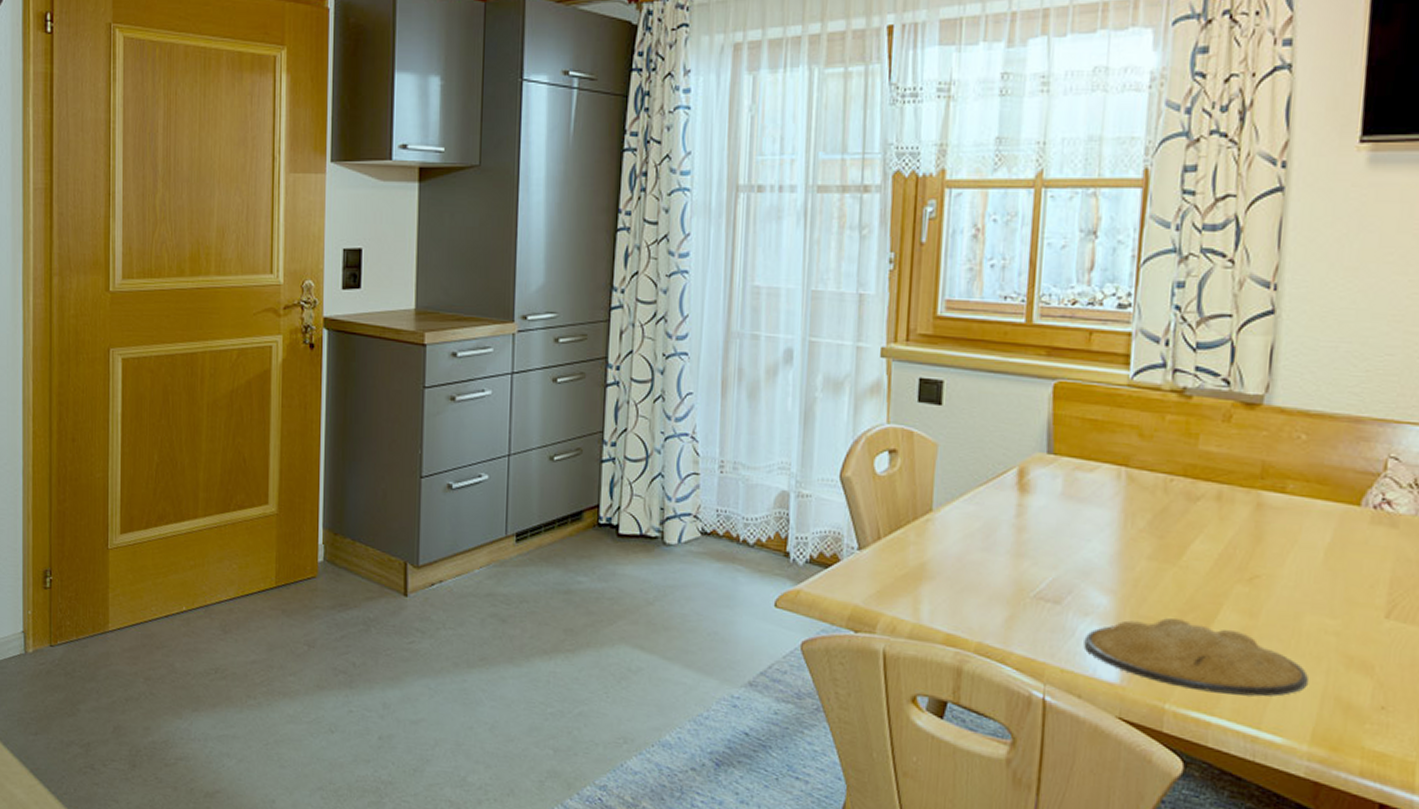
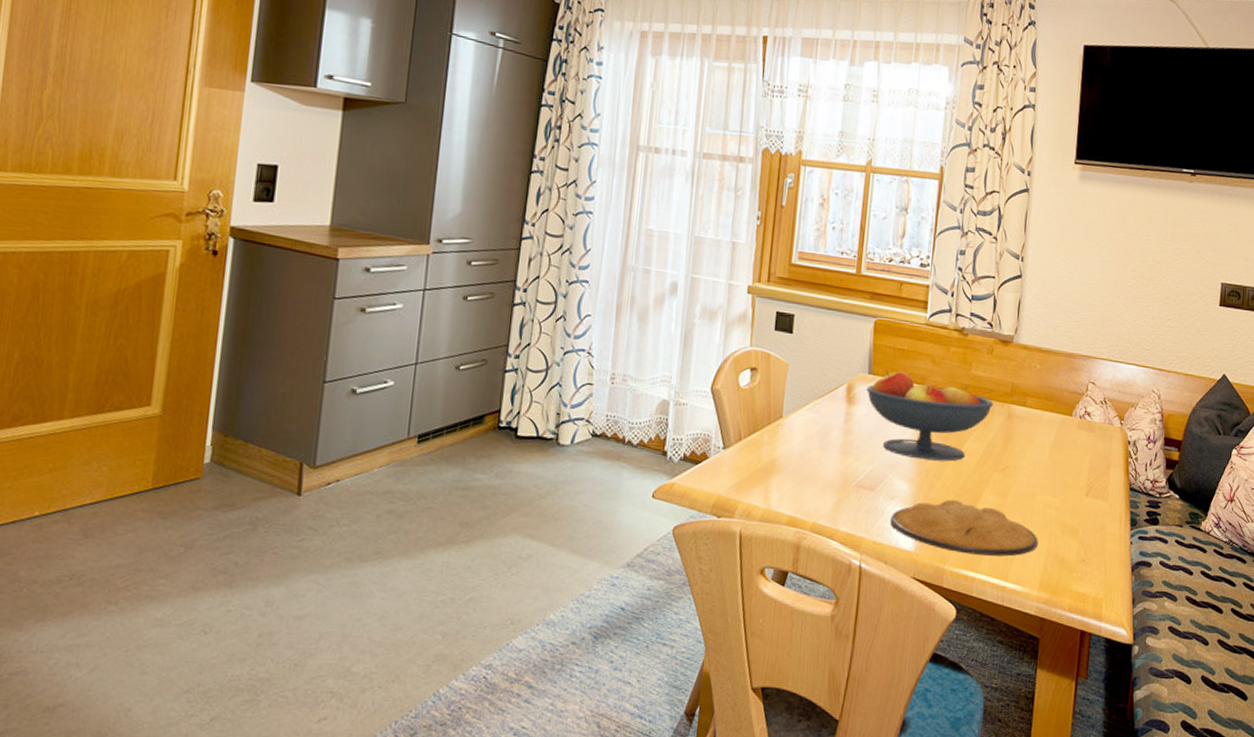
fruit bowl: none [1045,447,1234,568] -> present [866,369,994,462]

